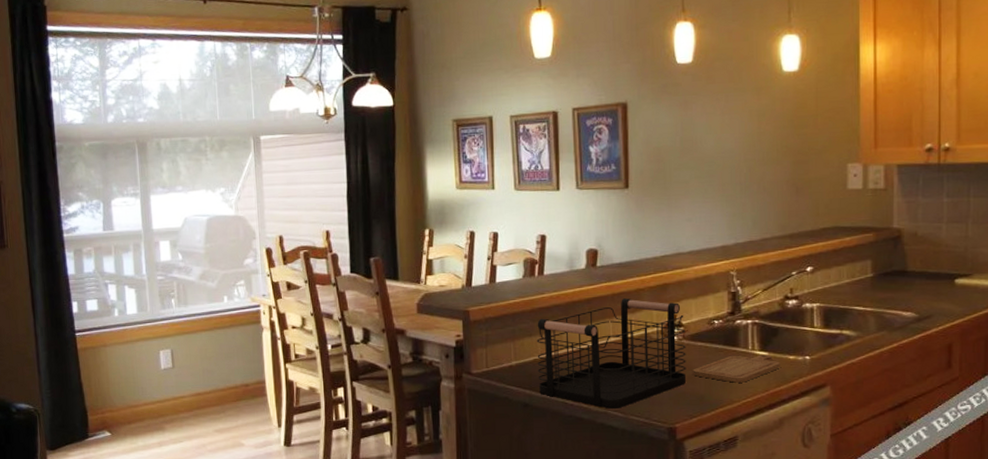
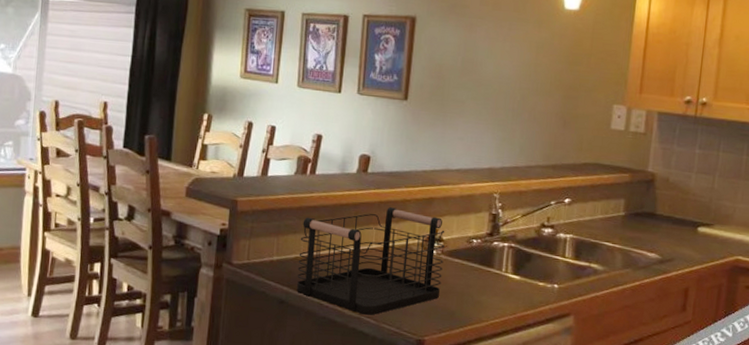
chopping board: present [693,354,780,383] -> none [447,275,530,303]

